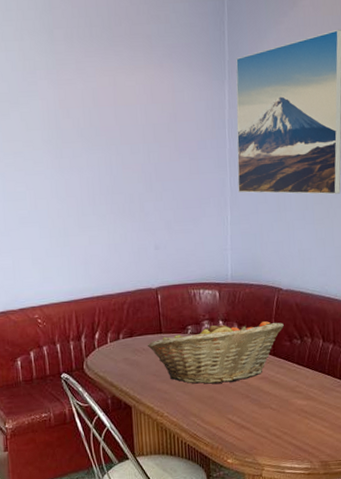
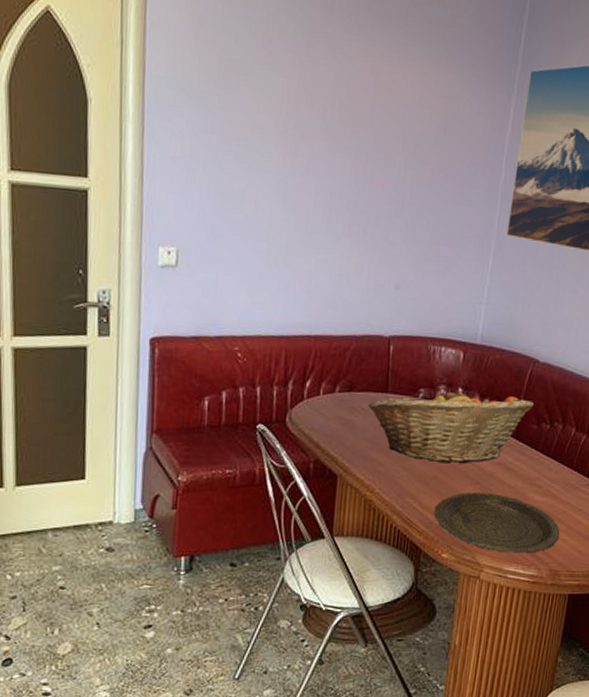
plate: none [215,403,324,452] -> present [434,492,560,554]

